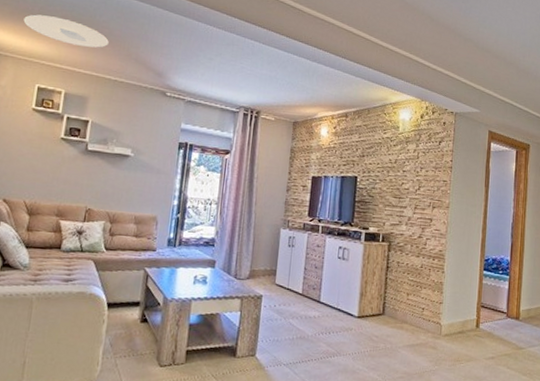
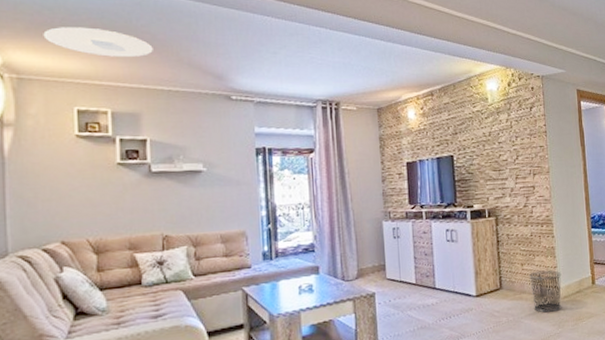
waste bin: none [412,303,446,348] -> present [528,270,562,314]

